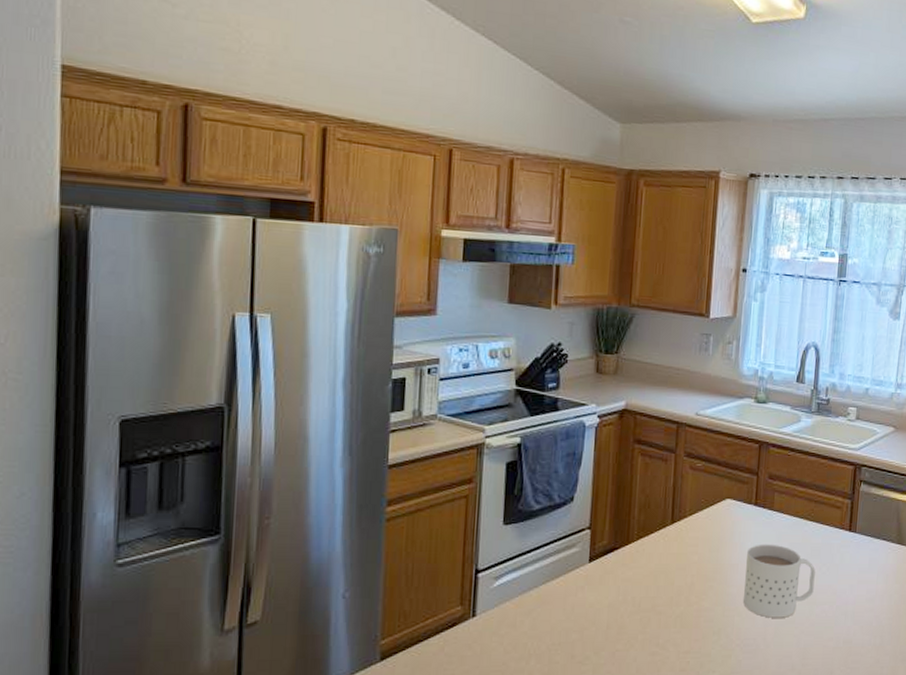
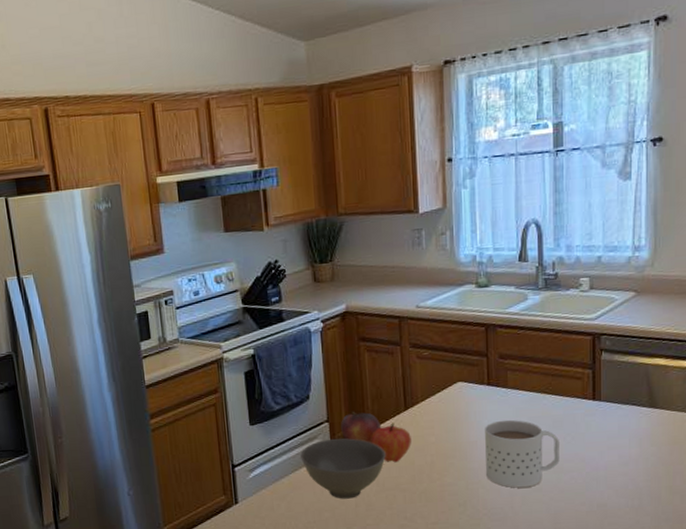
bowl: none [554,548,646,619] -> present [300,438,386,499]
fruit: none [603,519,646,558] -> present [341,411,382,444]
fruit: none [633,536,674,581] -> present [372,422,411,463]

